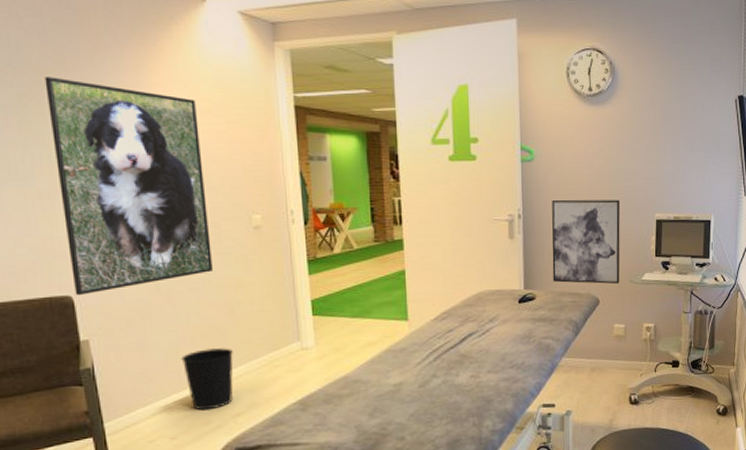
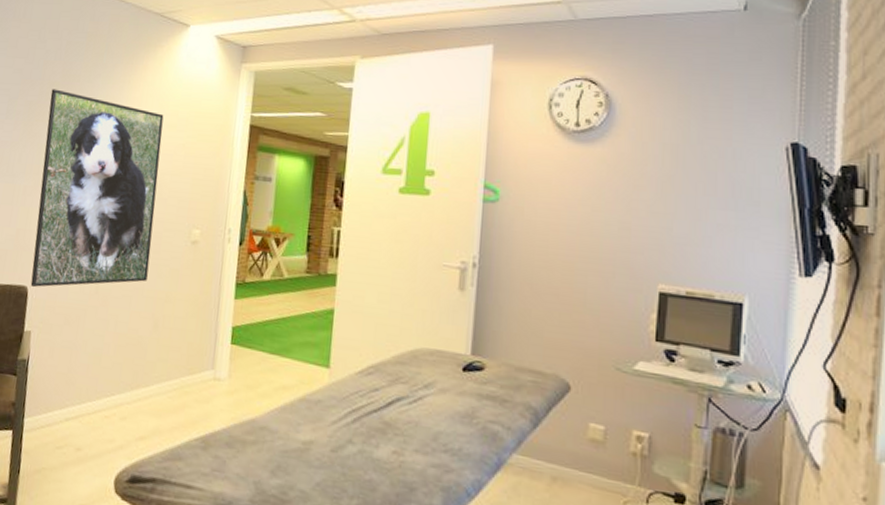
wastebasket: present [181,347,233,410] -> none [101,360,149,427]
wall art: present [552,200,621,284] -> none [509,251,609,370]

